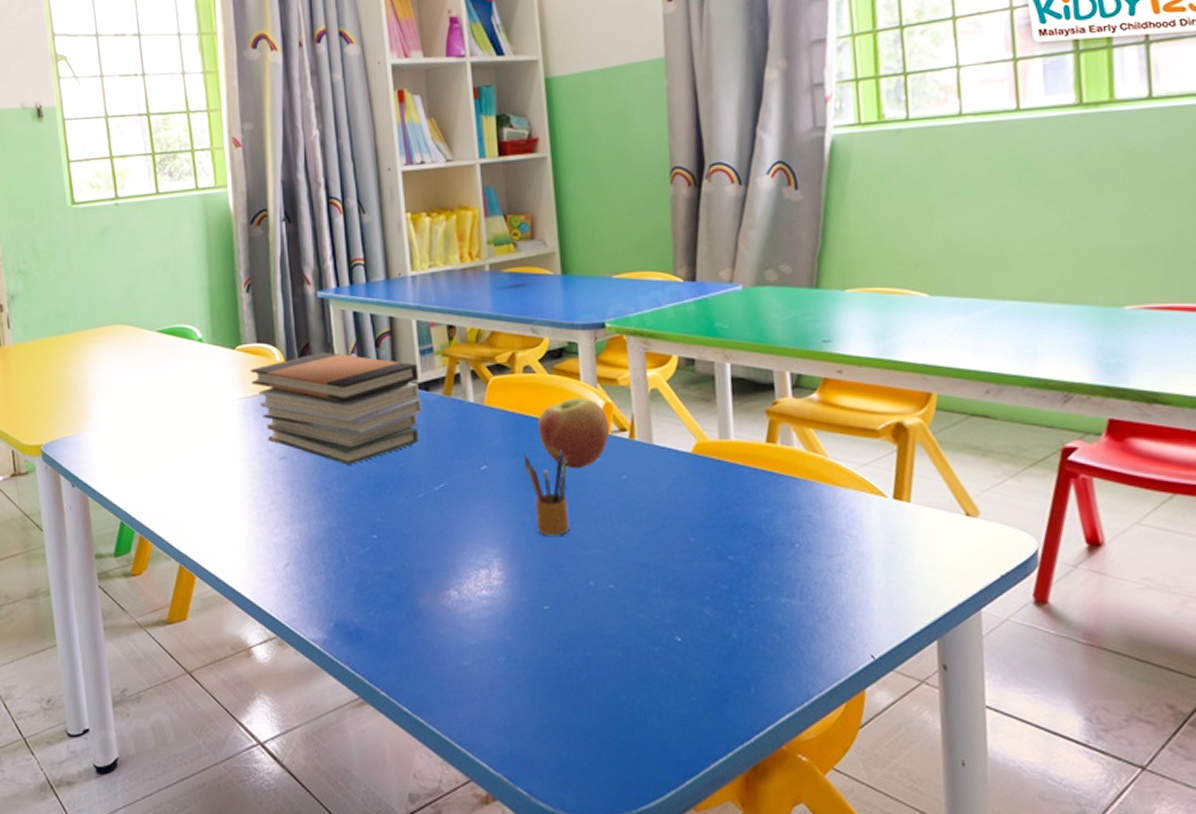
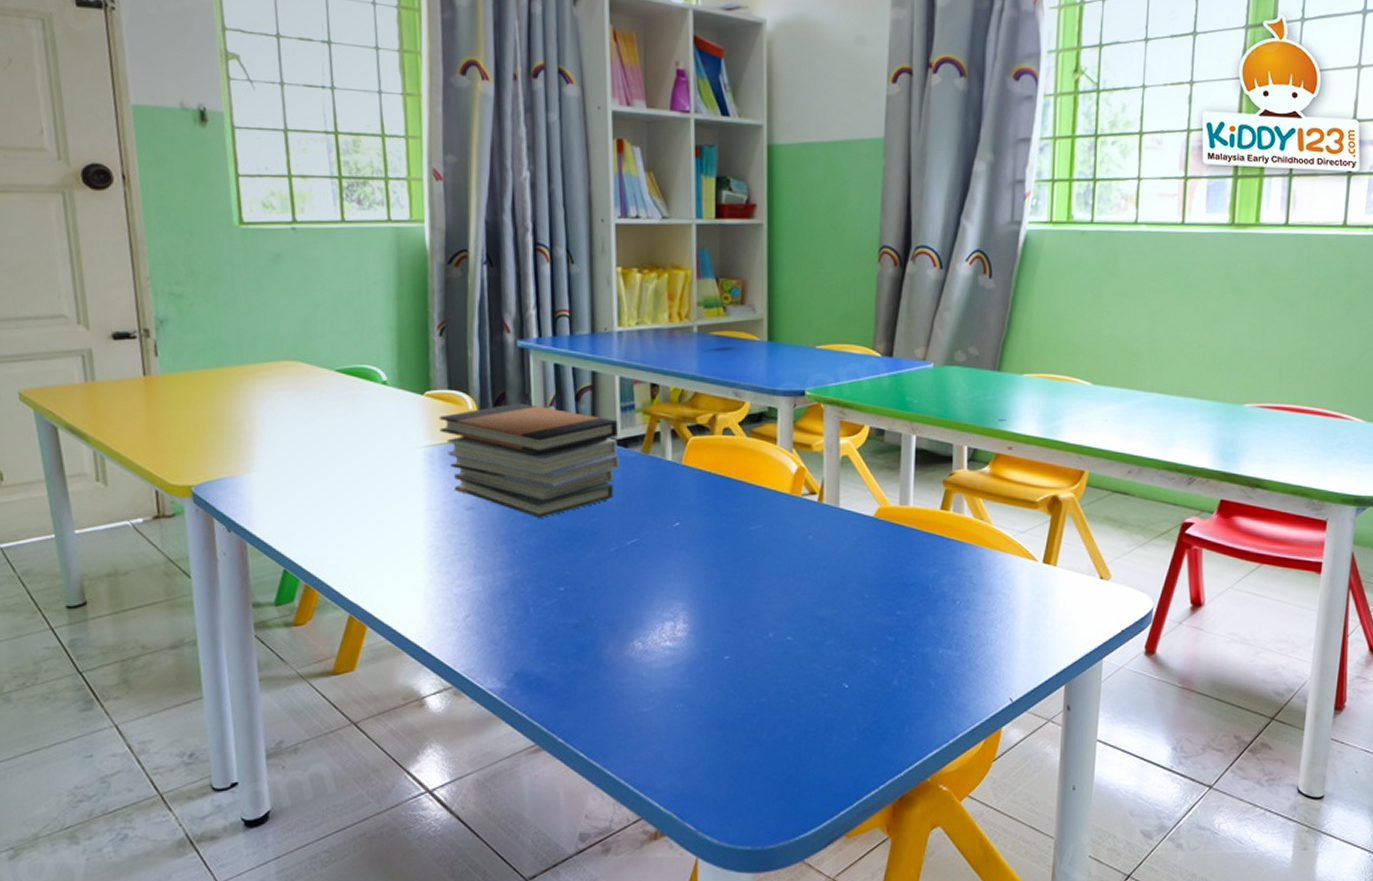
pencil box: present [524,448,570,536] -> none [717,508,758,591]
apple: present [537,397,609,469] -> none [732,461,800,529]

